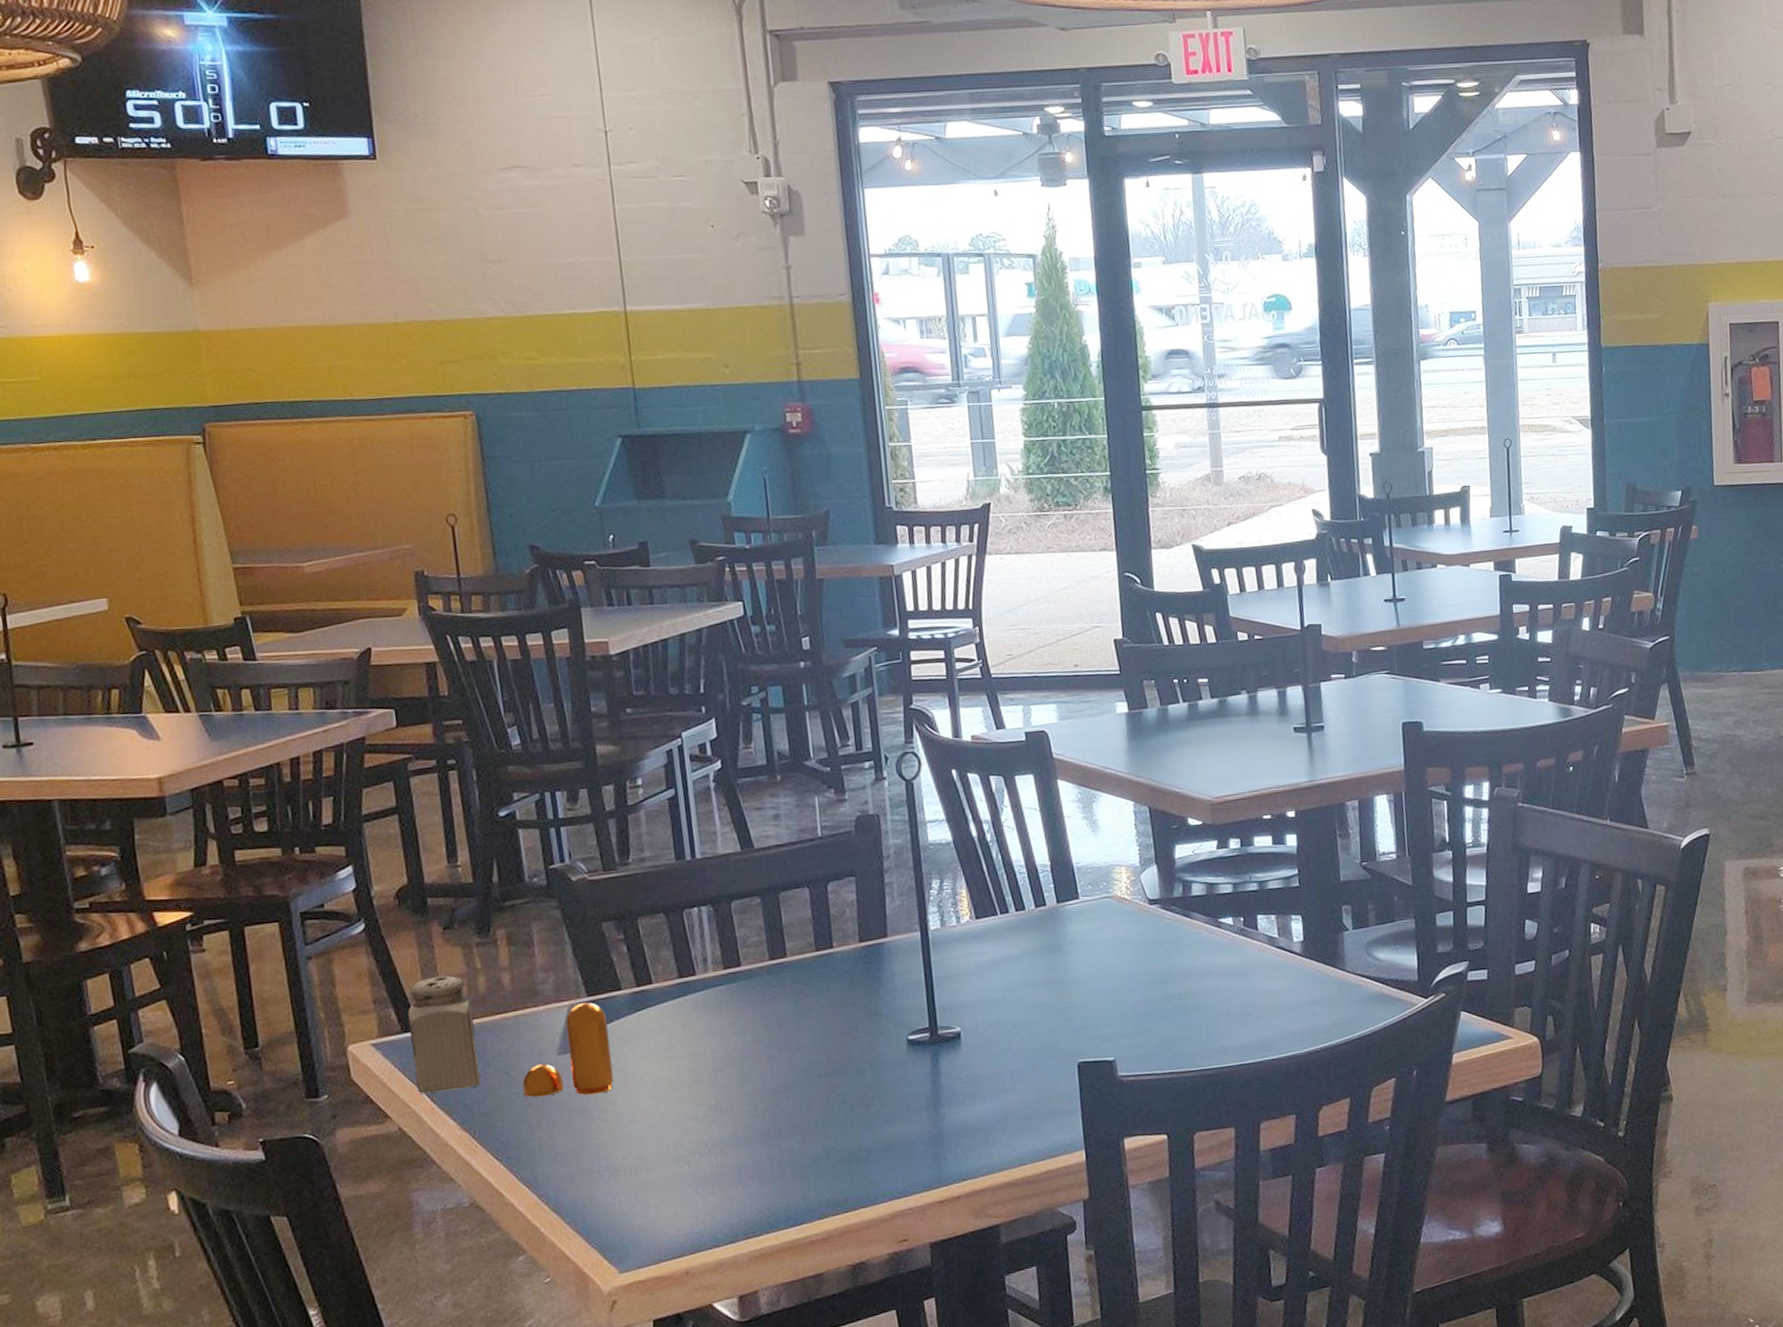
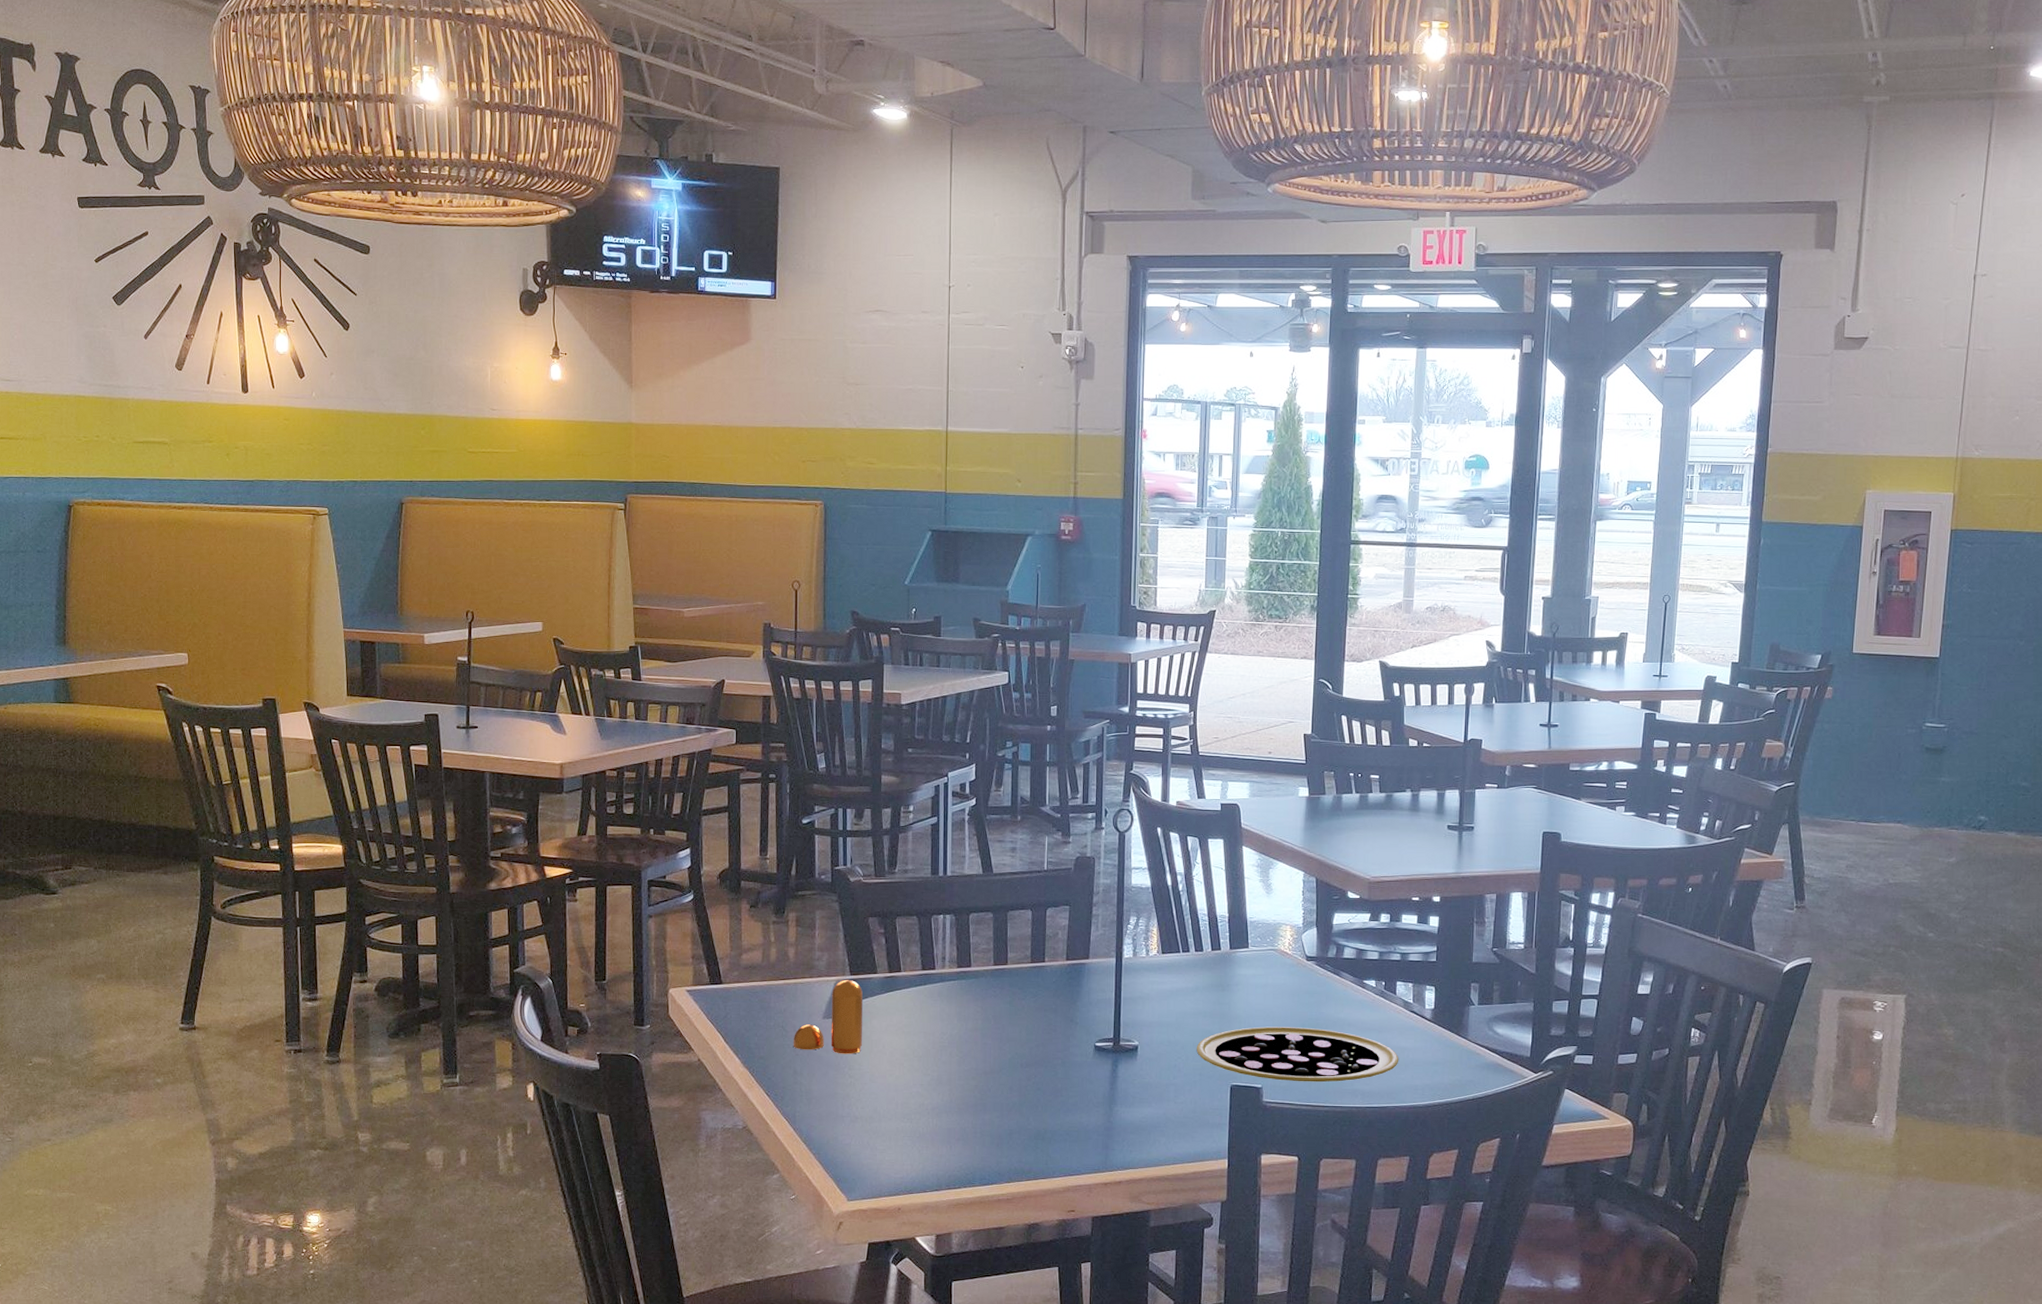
salt shaker: present [407,975,481,1094] -> none [715,944,763,1035]
pizza: none [1031,981,1271,1050] -> present [1196,1026,1399,1083]

